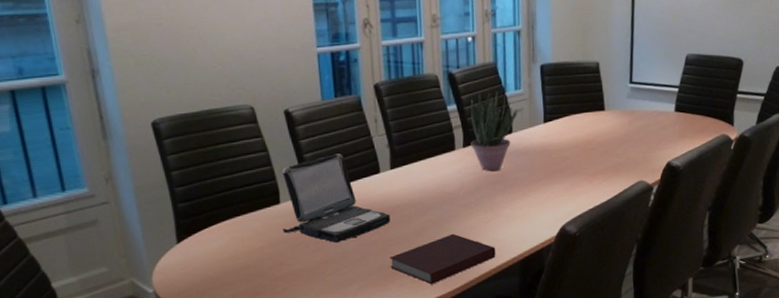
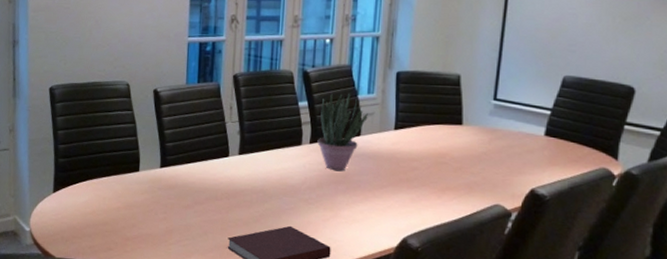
laptop: present [282,153,391,243] -> none [138,134,233,215]

